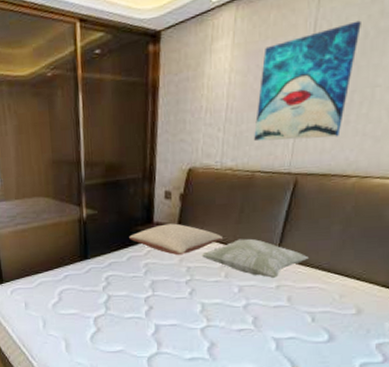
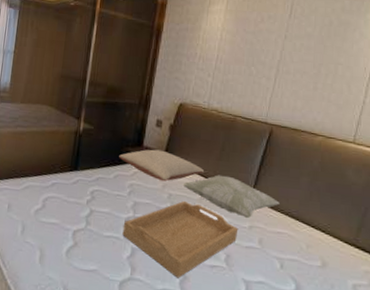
serving tray: none [143,271,265,346] -> present [122,200,239,279]
wall art: present [254,20,361,142] -> none [238,11,327,100]

